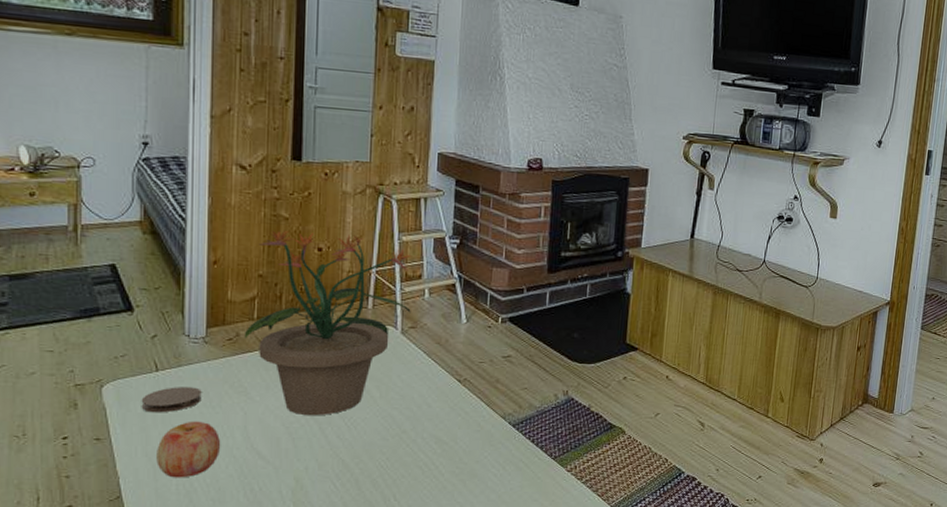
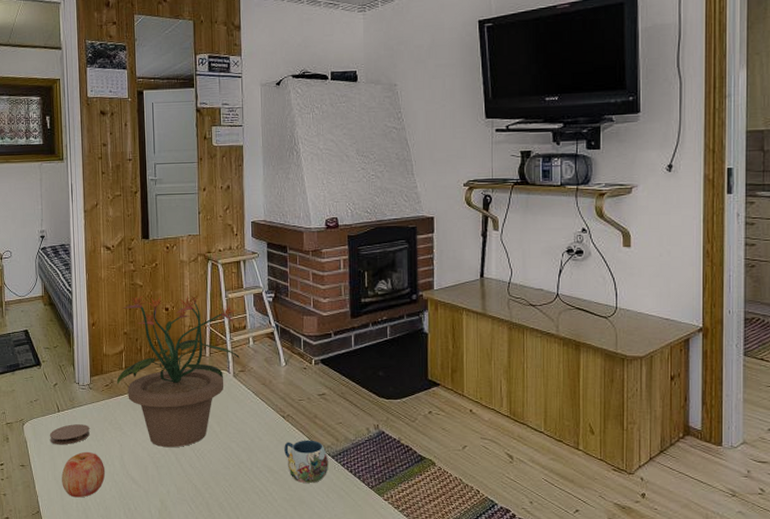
mug: none [457,406,508,455] -> present [284,440,328,483]

